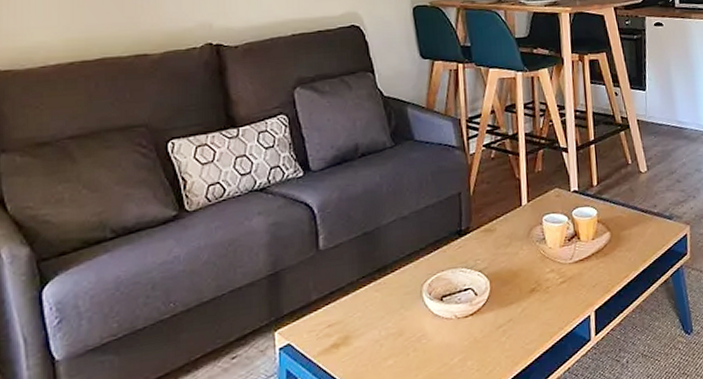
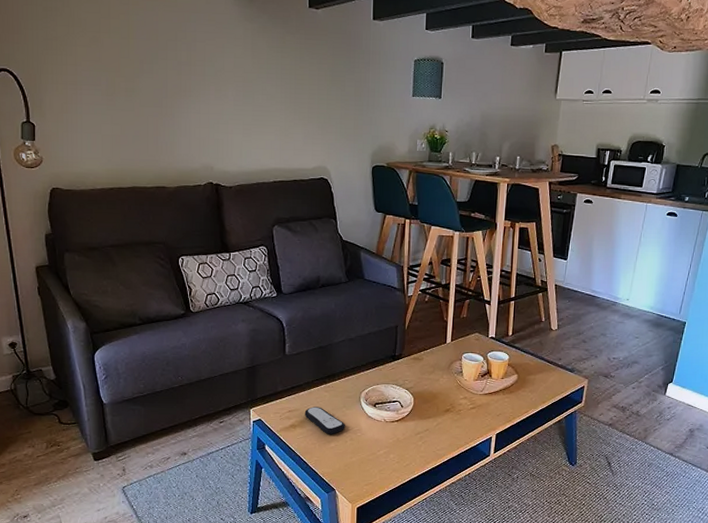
remote control: none [349,313,405,349] -> present [304,407,345,434]

